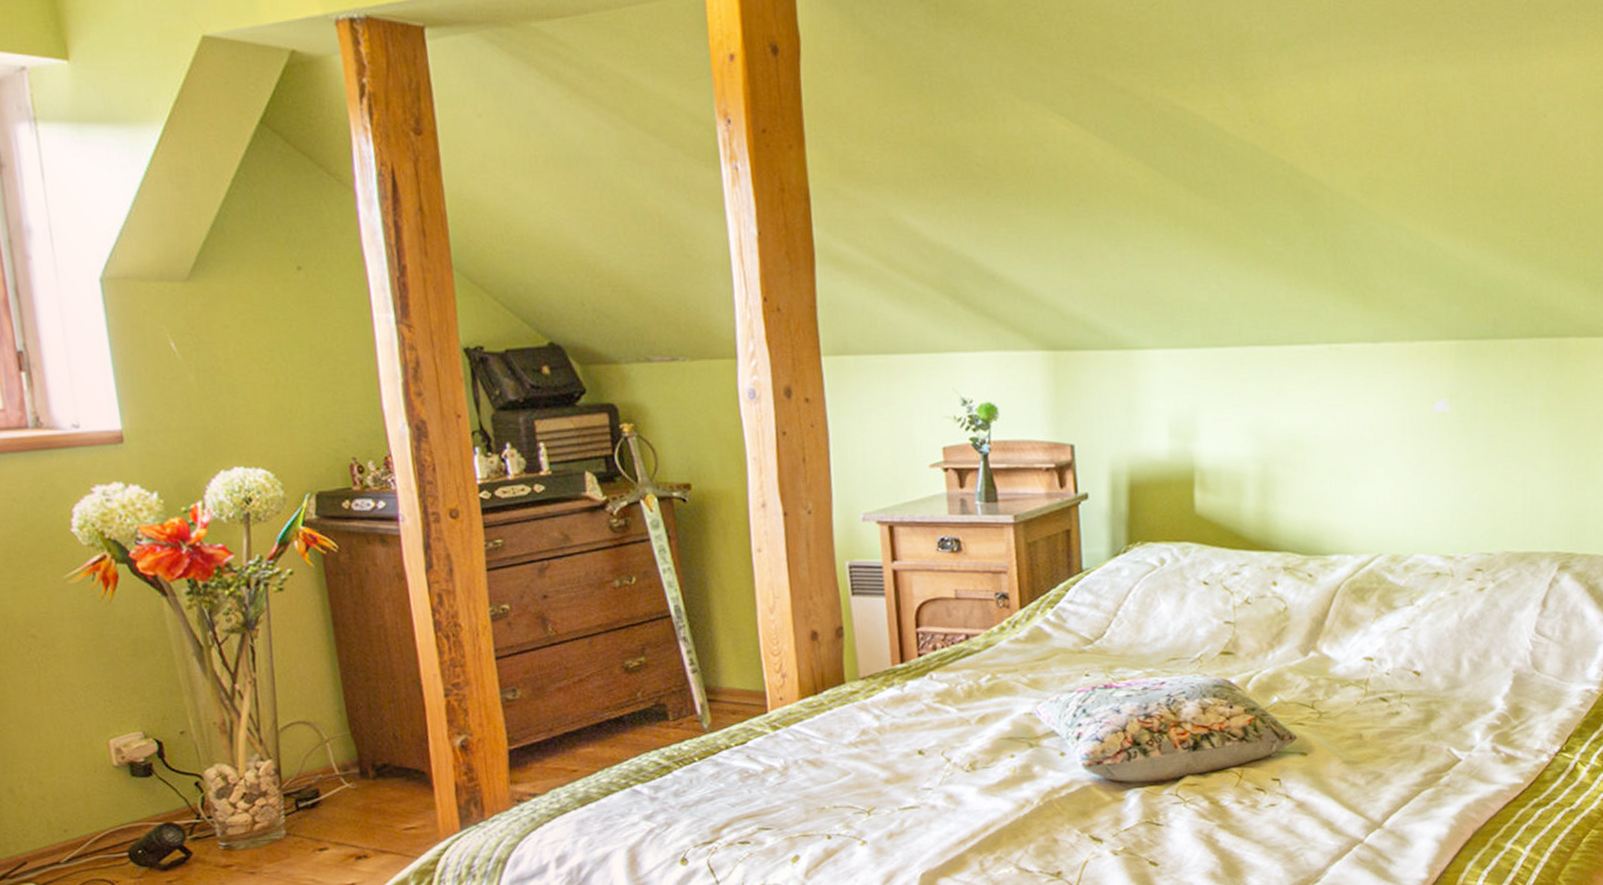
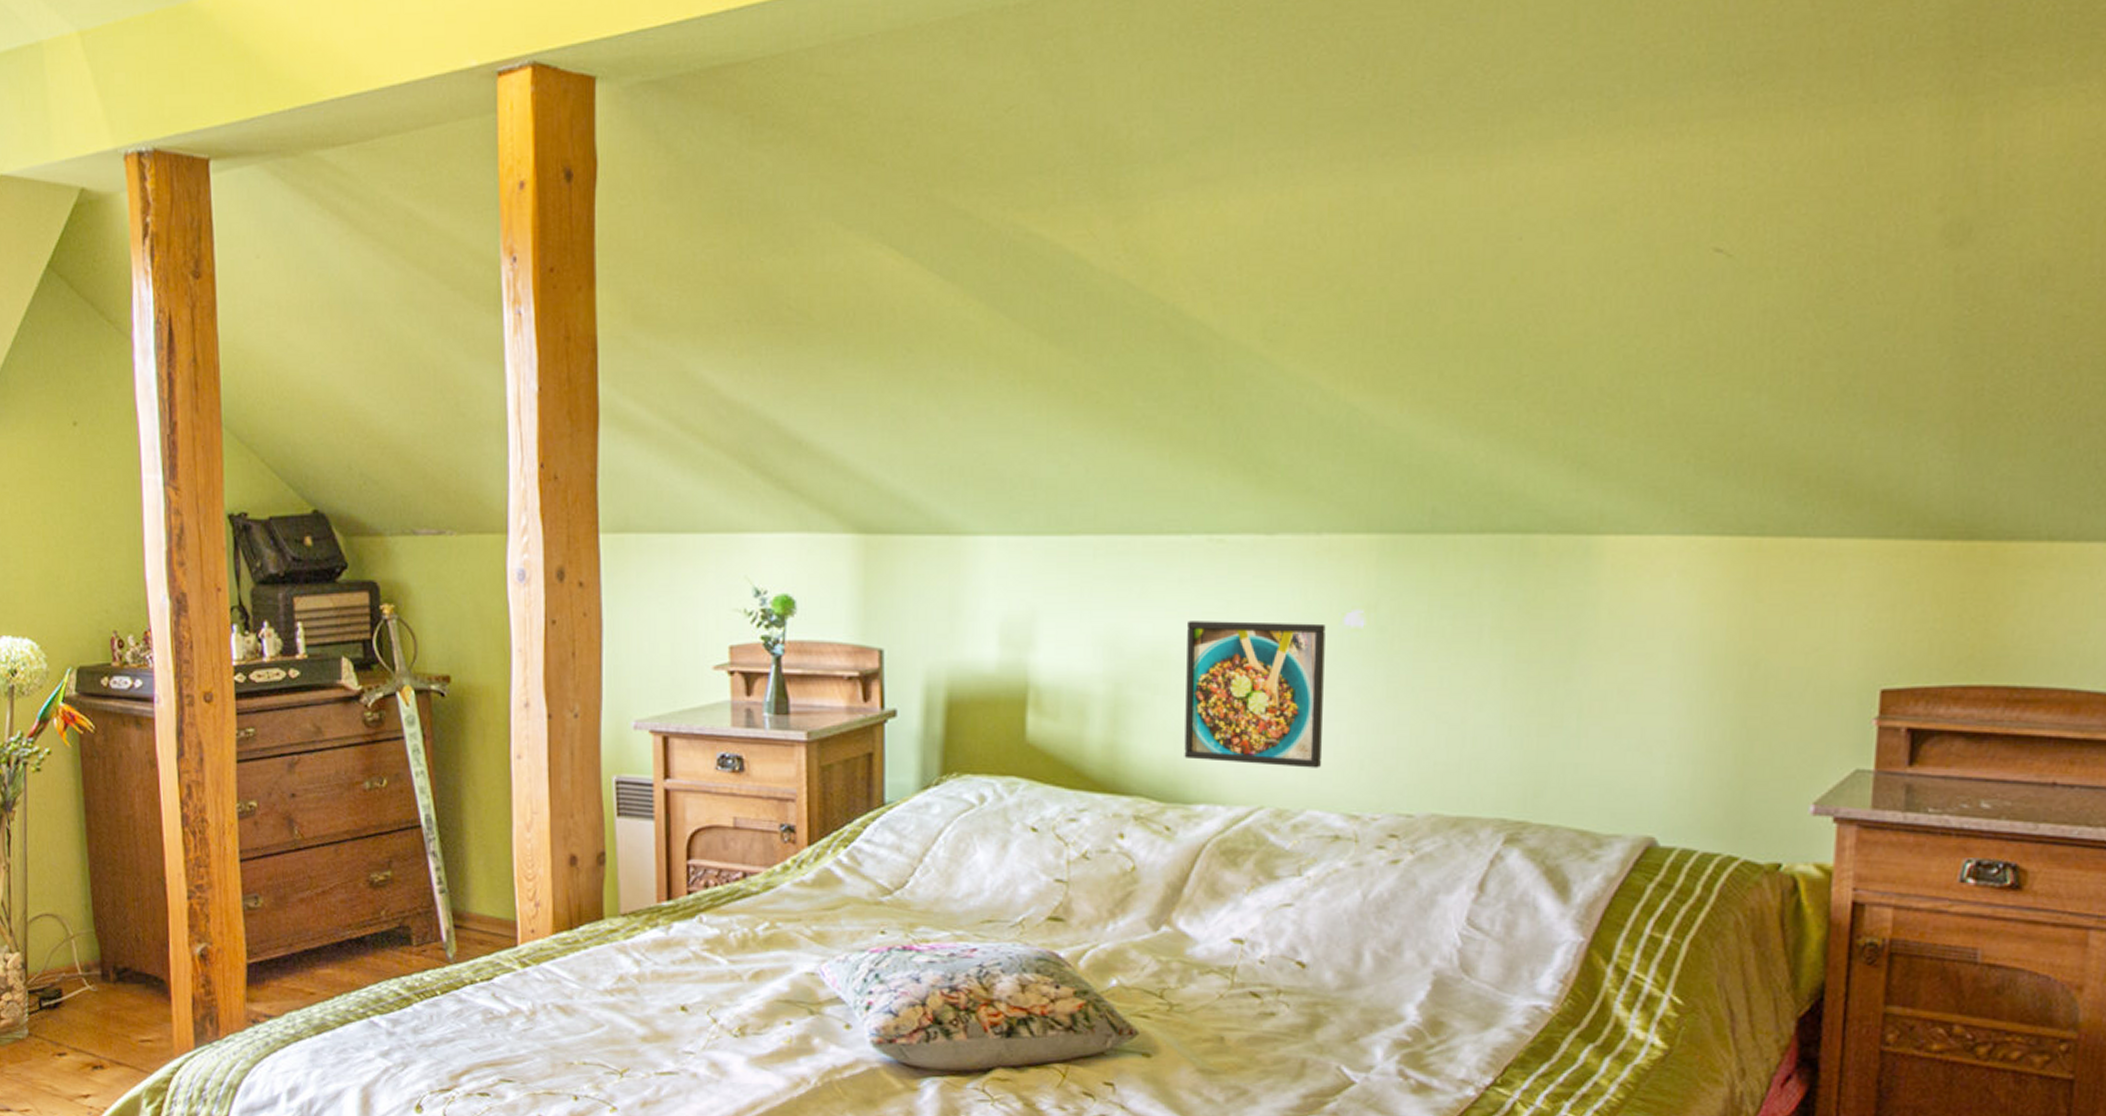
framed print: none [1316,410,1424,522] -> present [1184,621,1326,768]

